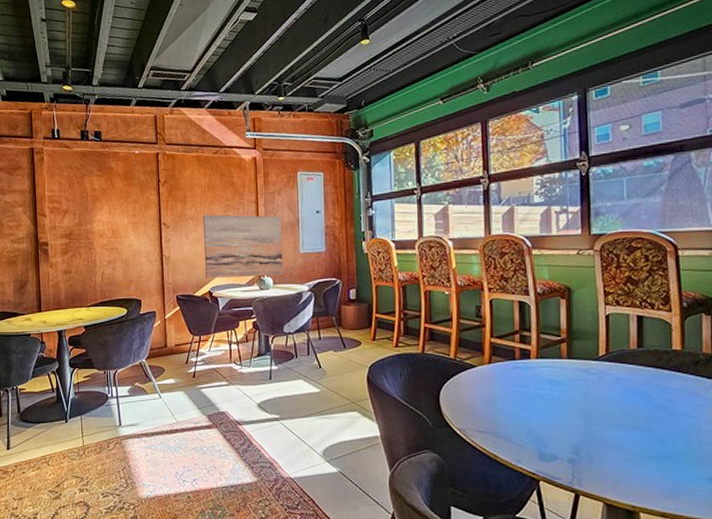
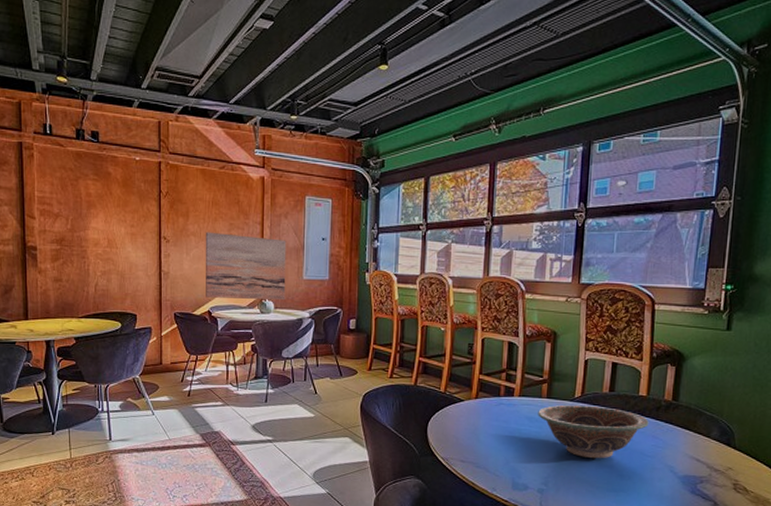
decorative bowl: none [559,364,688,423] -> present [538,404,649,459]

